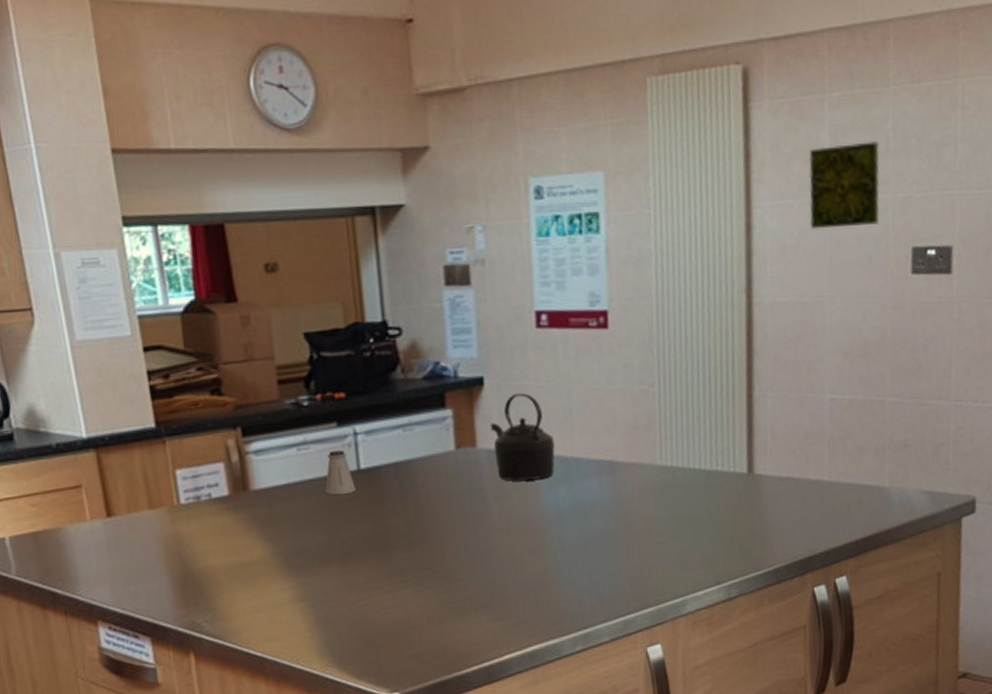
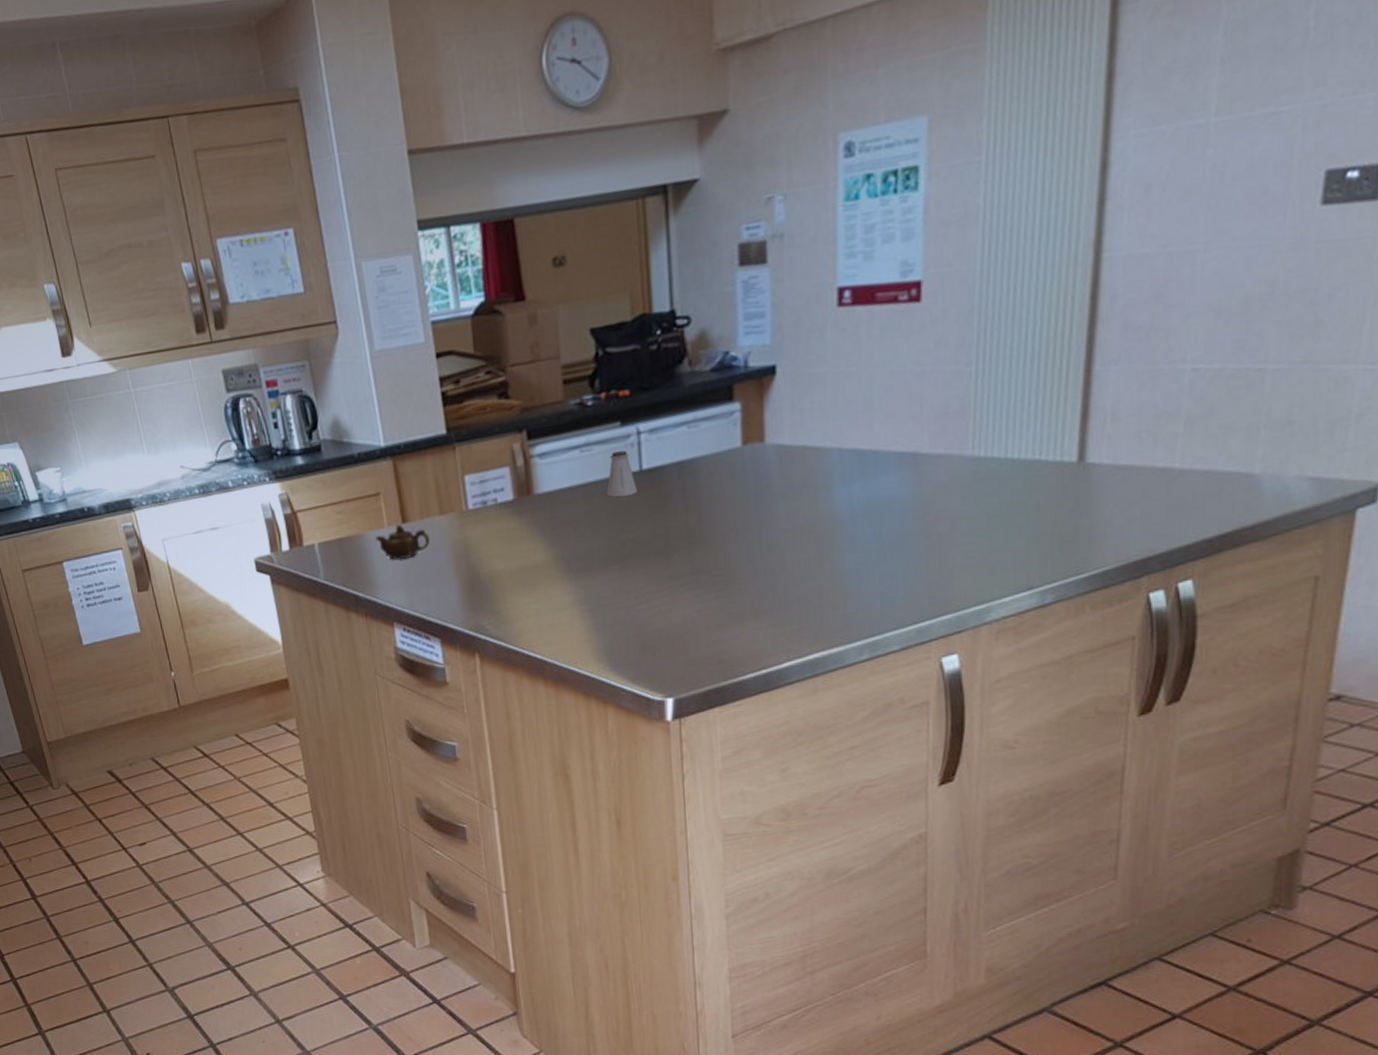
teapot: none [77,518,138,555] -> present [376,524,430,560]
kettle: present [490,393,555,481] -> none [780,380,851,478]
decorative tile: present [809,141,880,229] -> none [1187,35,1294,160]

